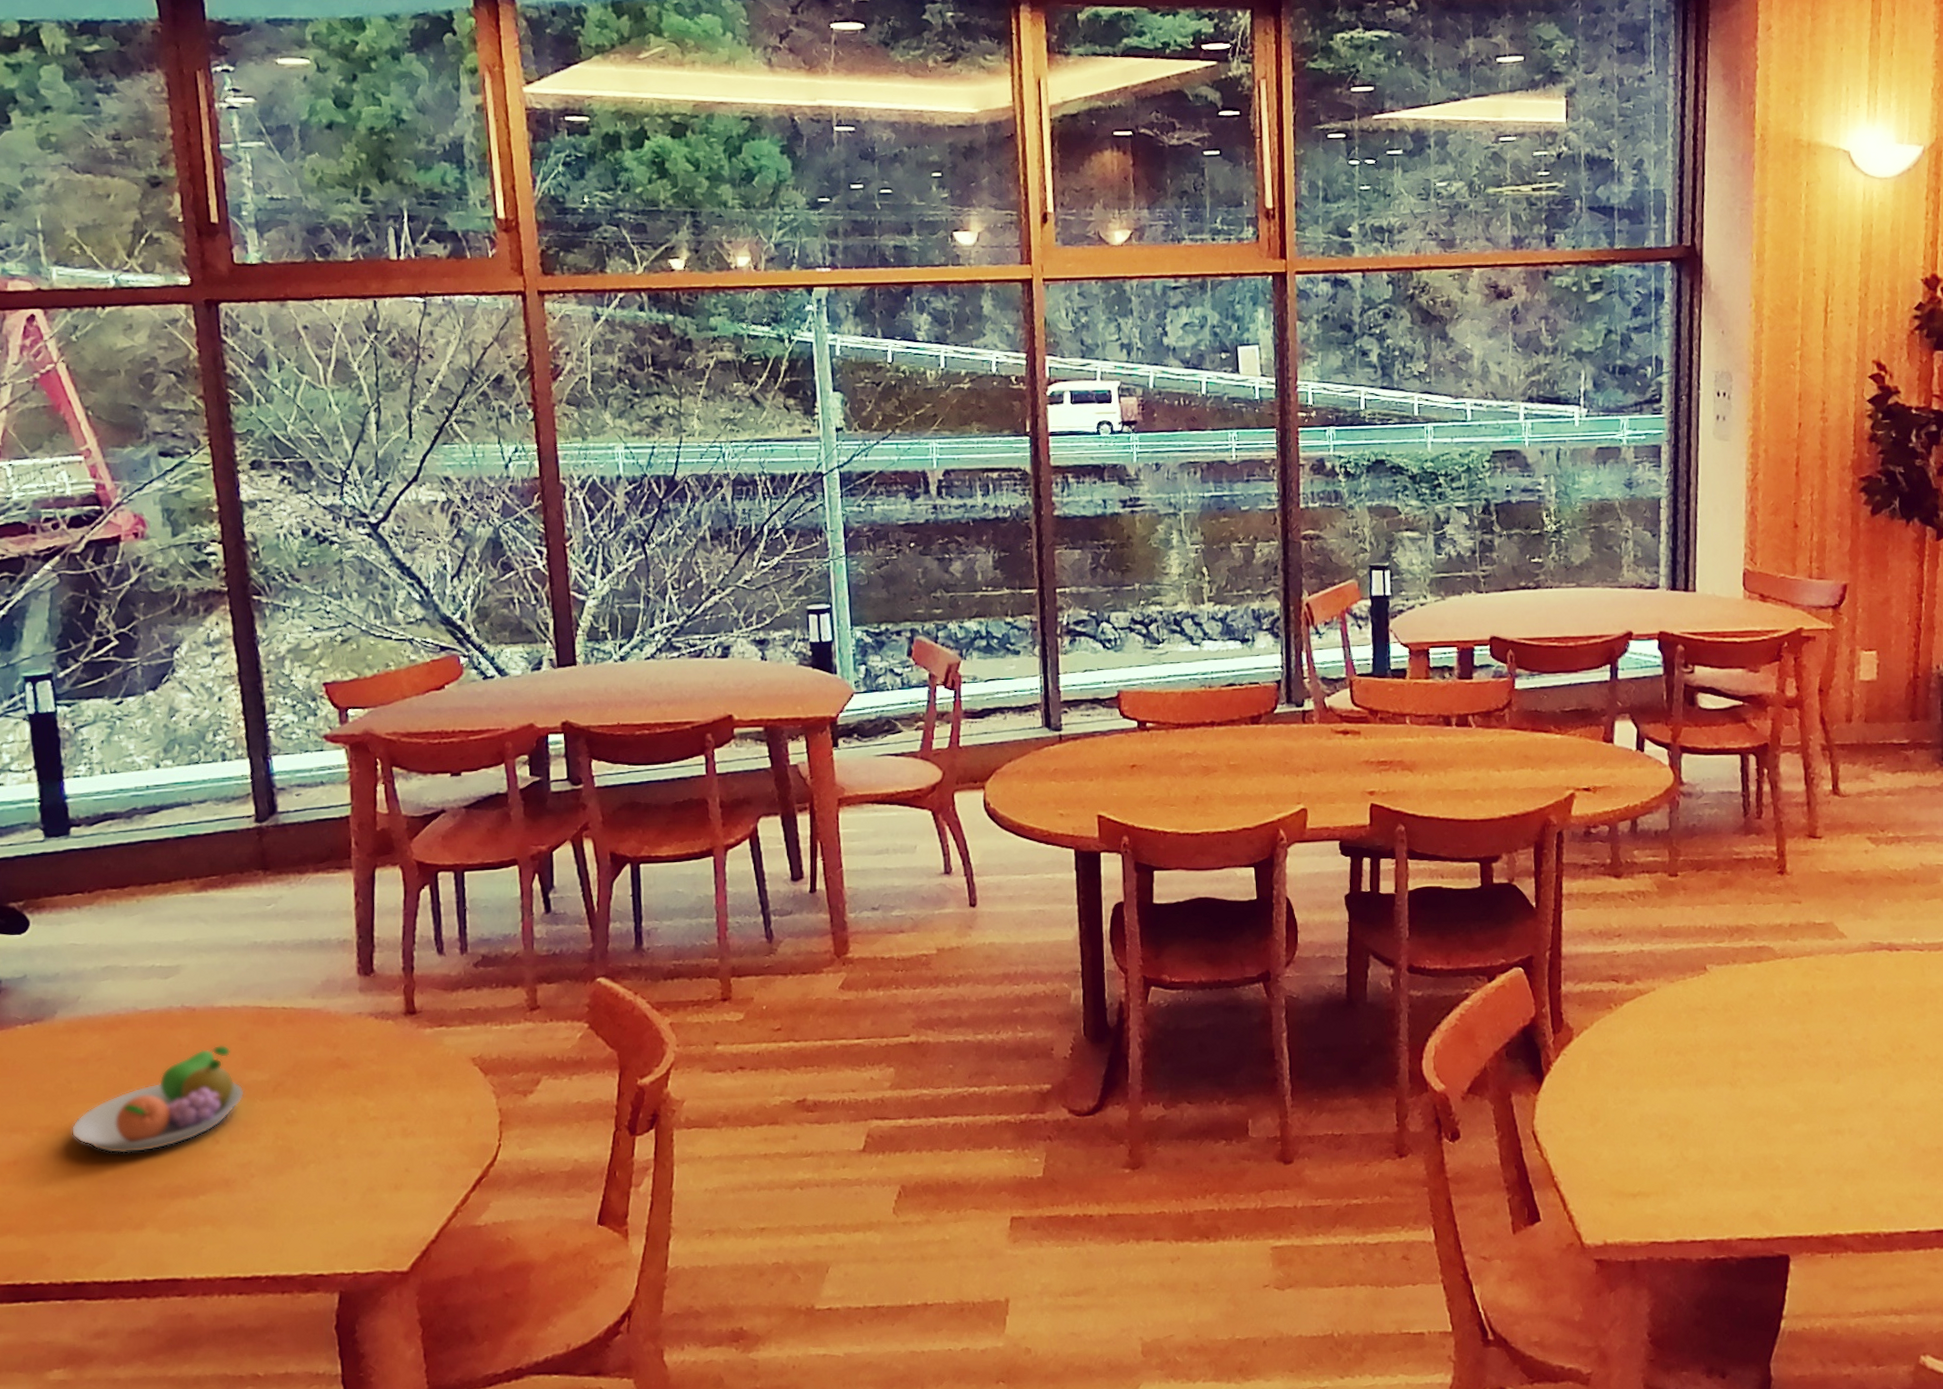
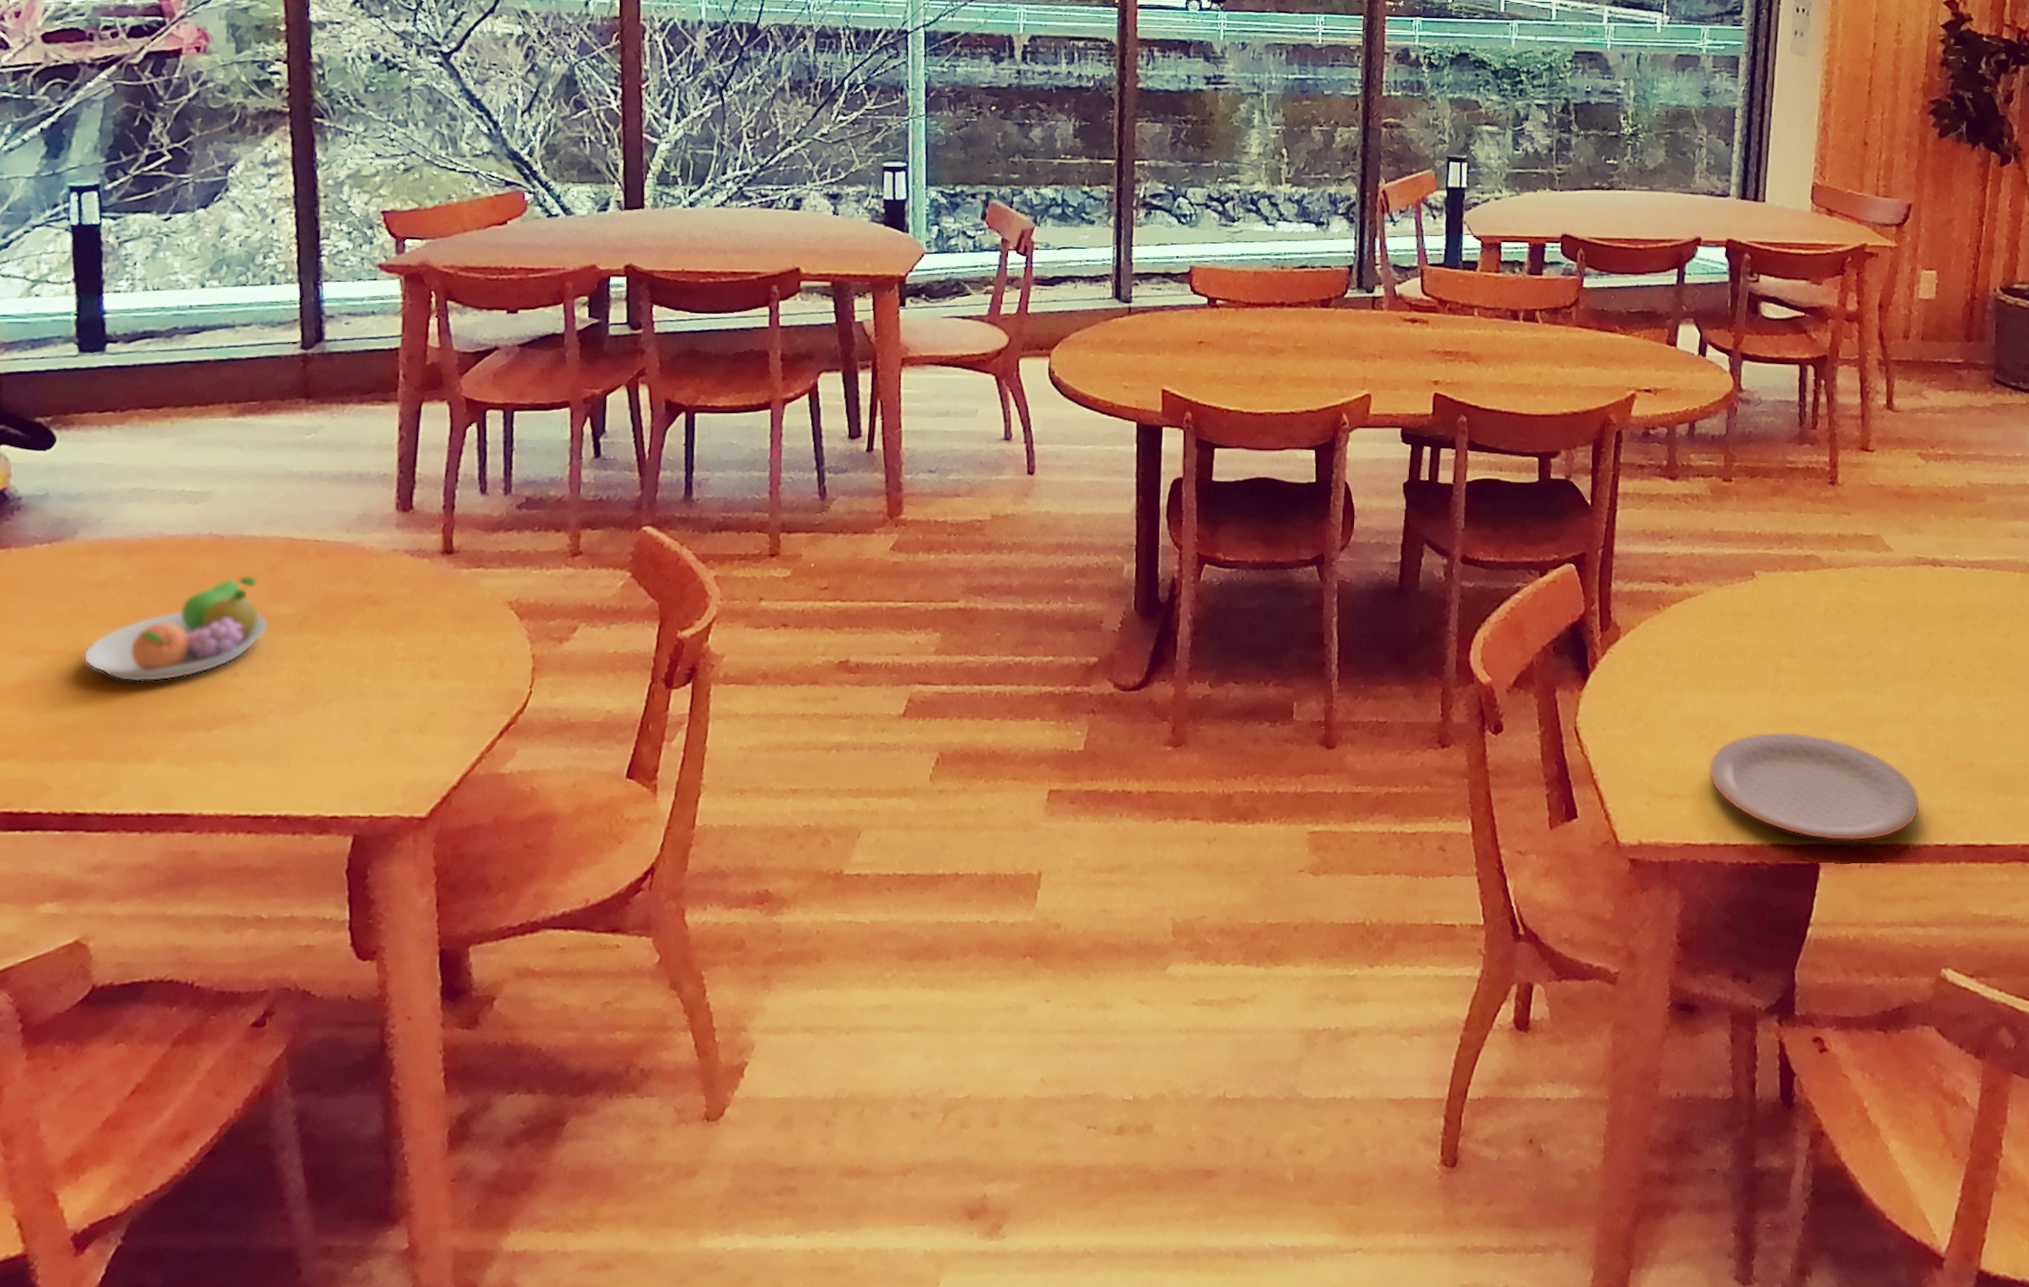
plate: none [1670,1125,1890,1233] -> present [1708,731,1921,841]

